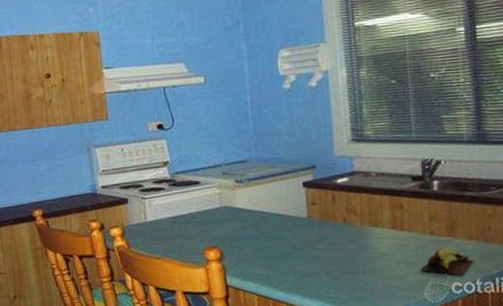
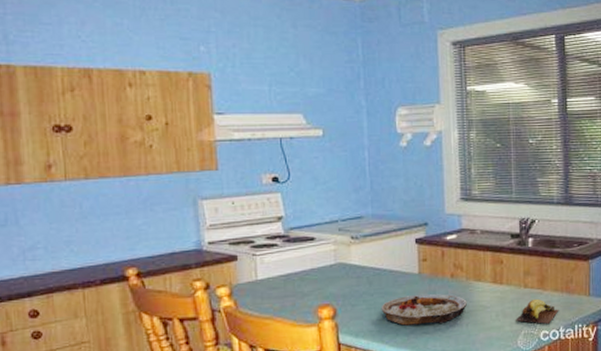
plate: none [268,238,363,271] -> present [381,293,467,326]

